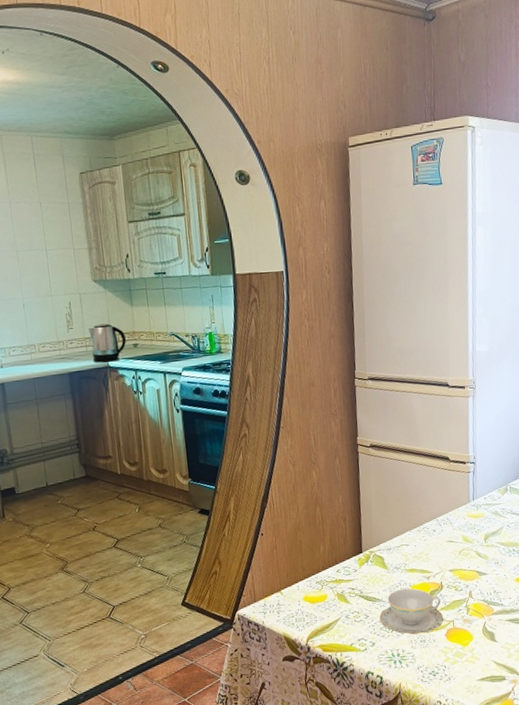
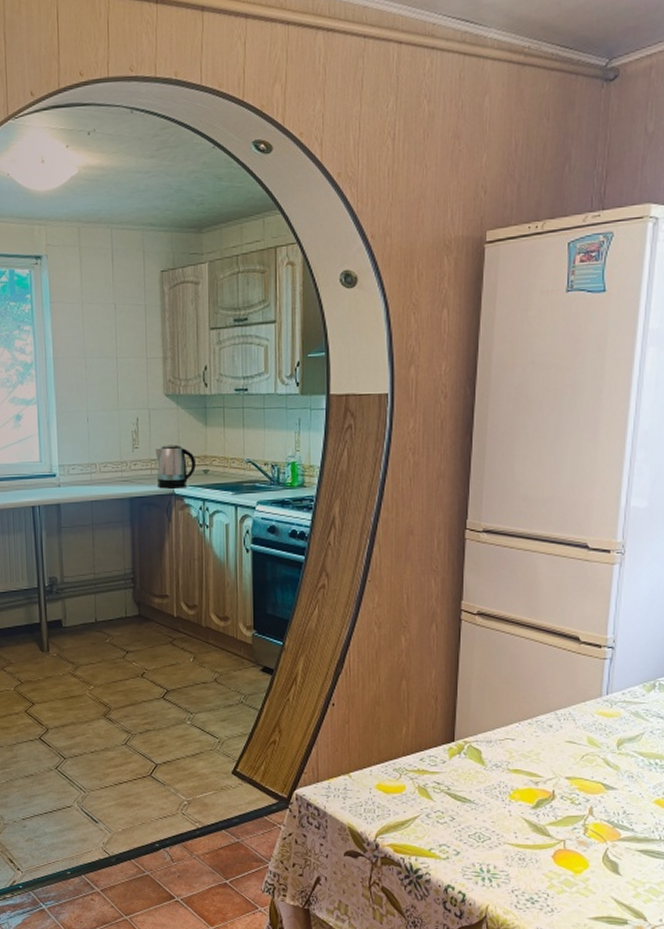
teacup: present [379,588,443,635] -> none [469,792,551,850]

